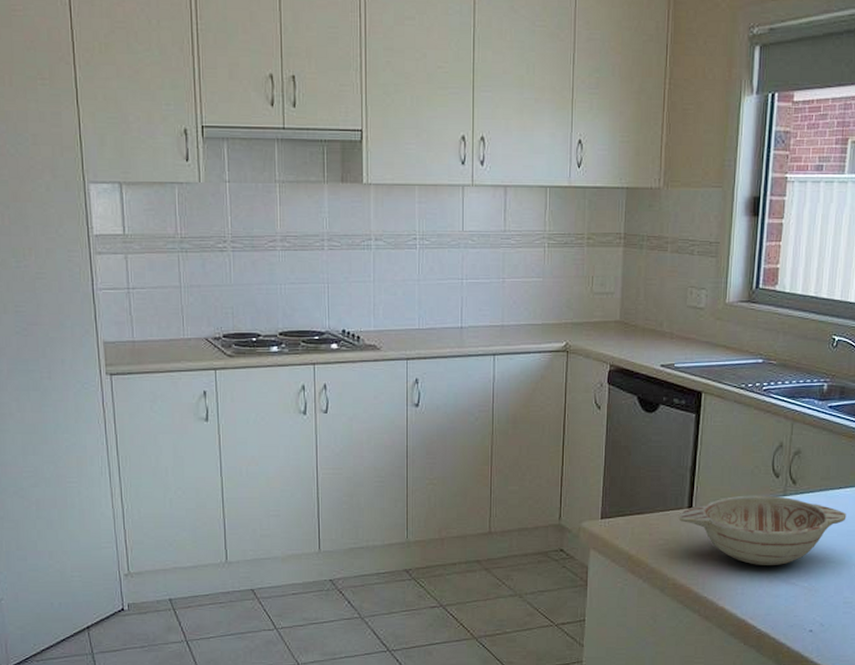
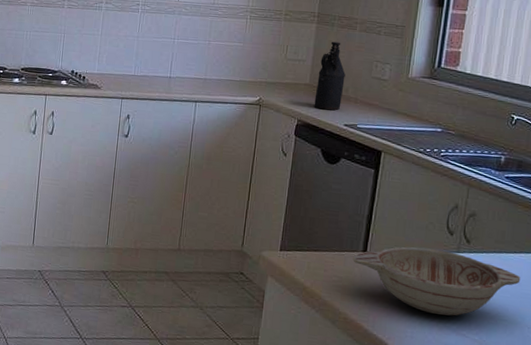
bottle: none [626,267,659,350] -> present [314,41,346,111]

